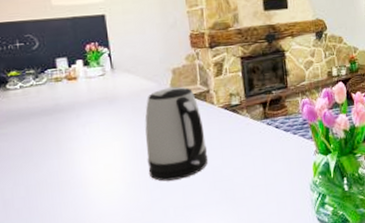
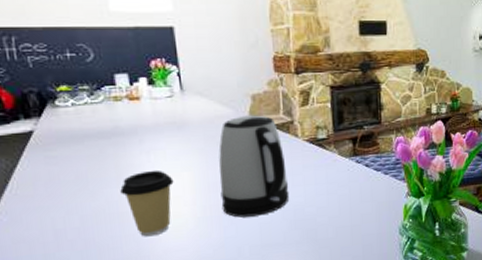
coffee cup: none [60,141,106,203] -> present [120,169,174,237]

